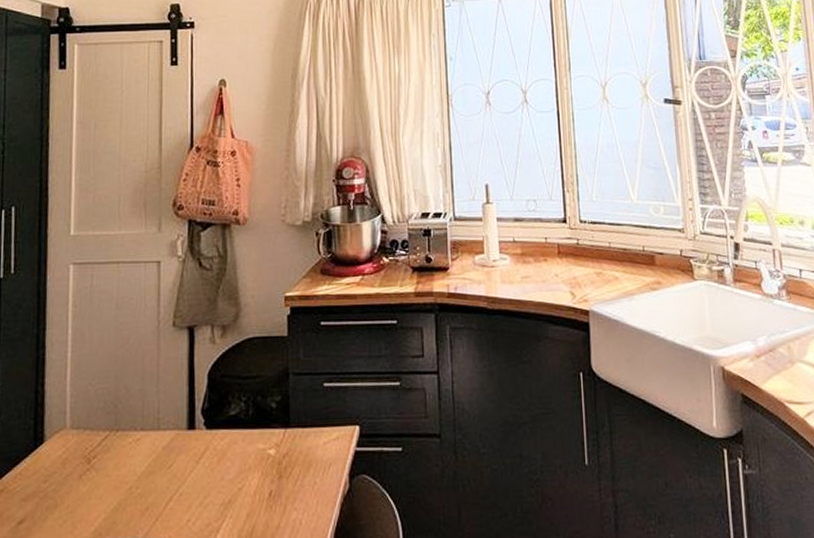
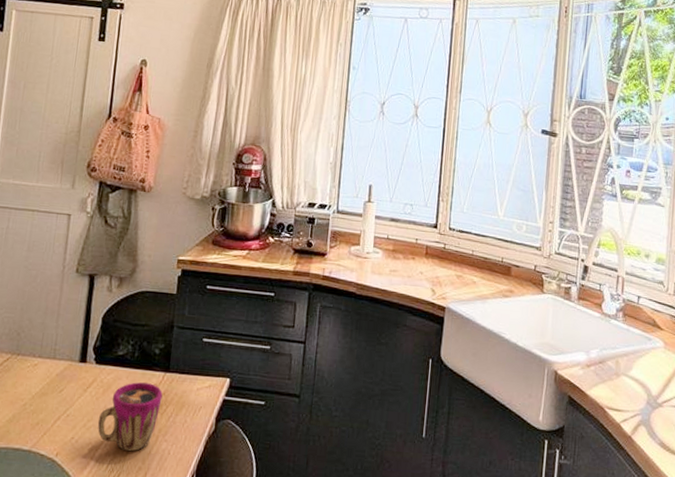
cup: none [215,443,285,528] -> present [97,382,163,452]

